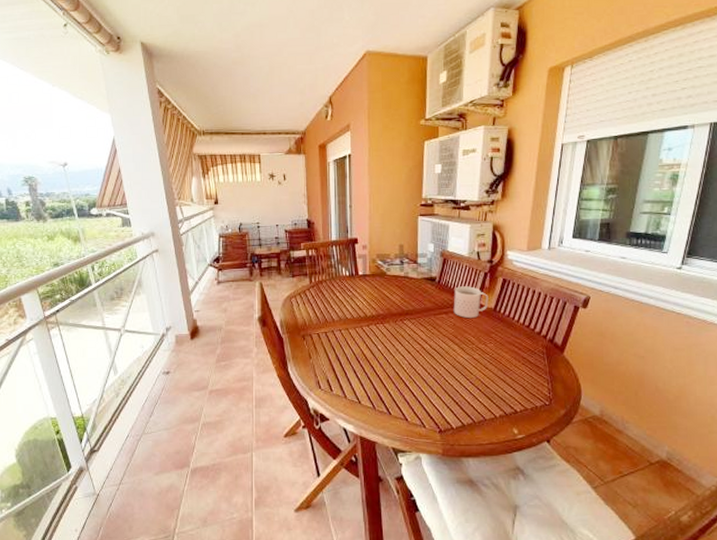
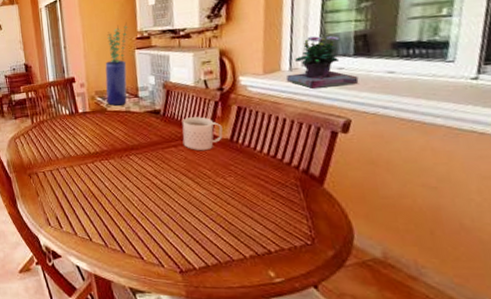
vase: none [387,188,413,270] -> present [105,22,128,106]
potted flower: none [544,219,600,267] -> present [286,35,359,89]

